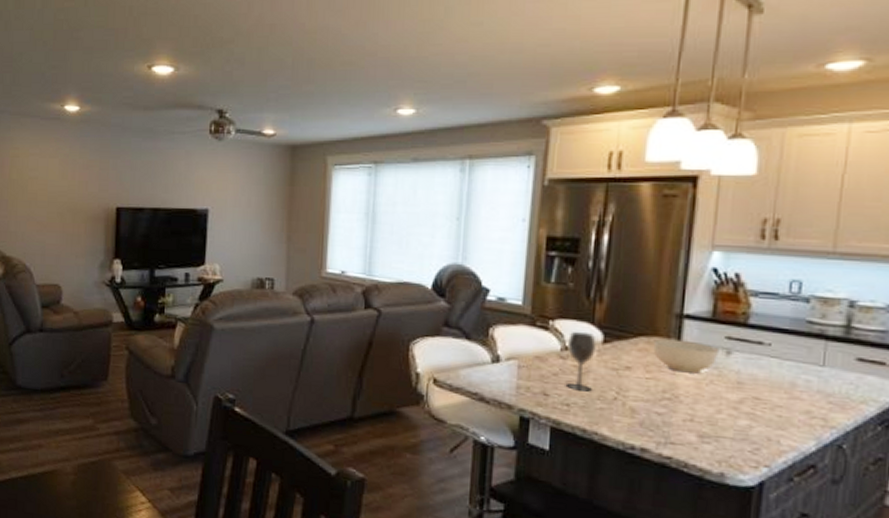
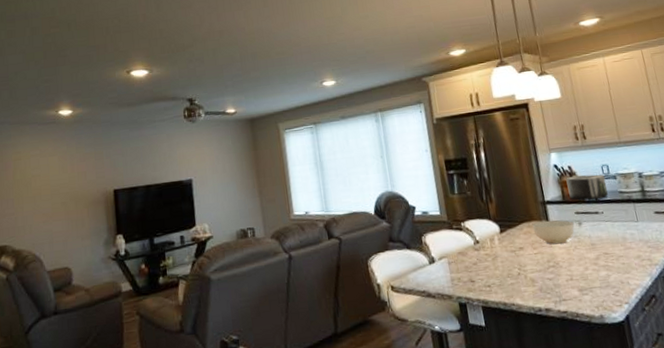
wine glass: present [566,331,598,392] -> none [476,227,502,274]
toaster: none [724,287,791,326] -> present [566,174,609,200]

